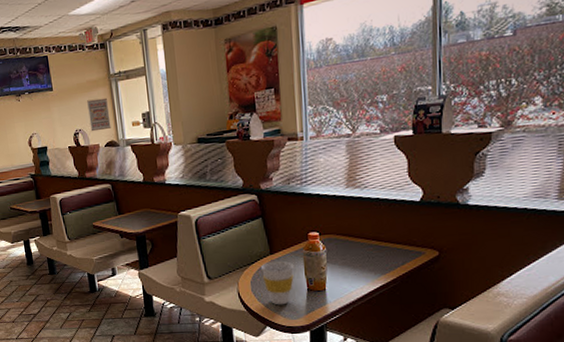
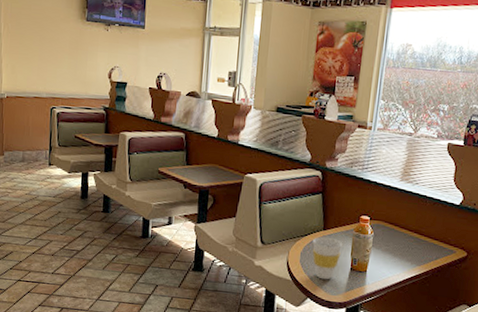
wall art: present [87,97,111,132] -> none [175,46,198,79]

